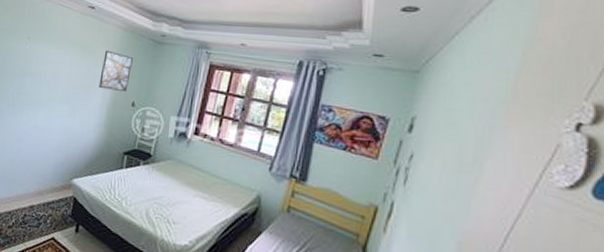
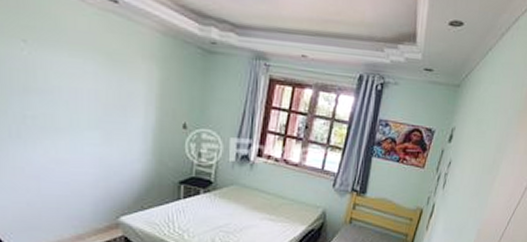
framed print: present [98,50,133,91] -> none [138,59,178,111]

